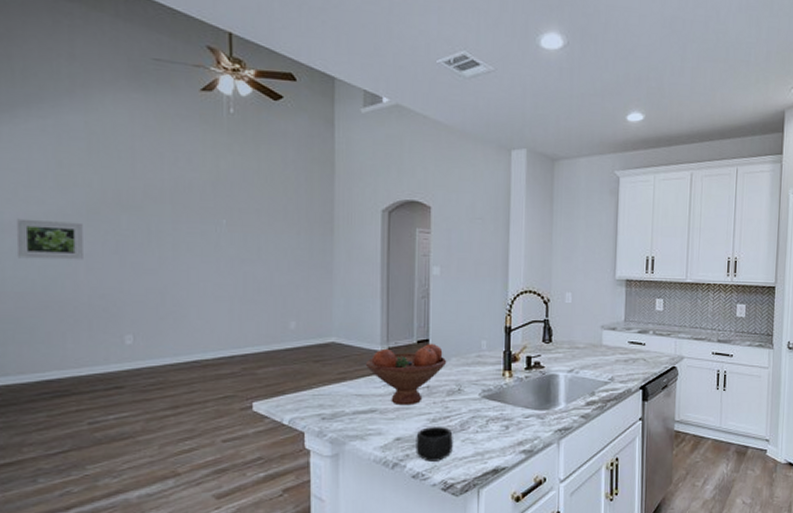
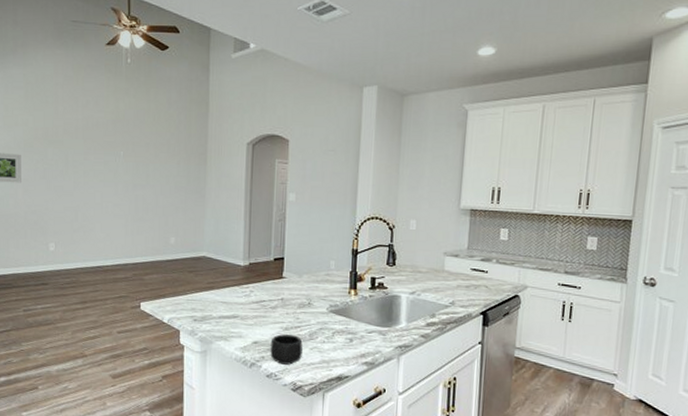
fruit bowl: present [365,343,447,406] -> none [230,261,299,314]

